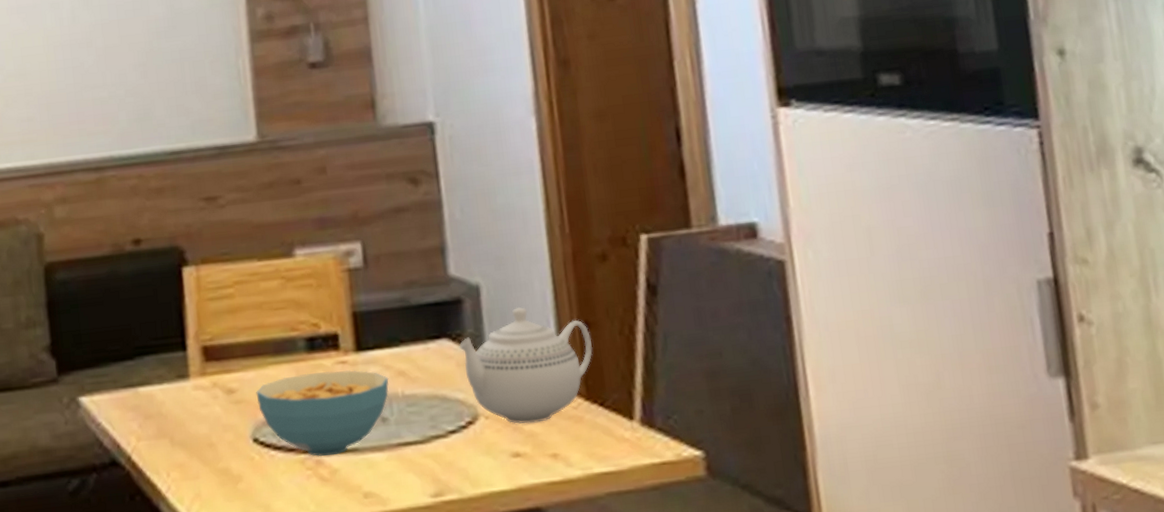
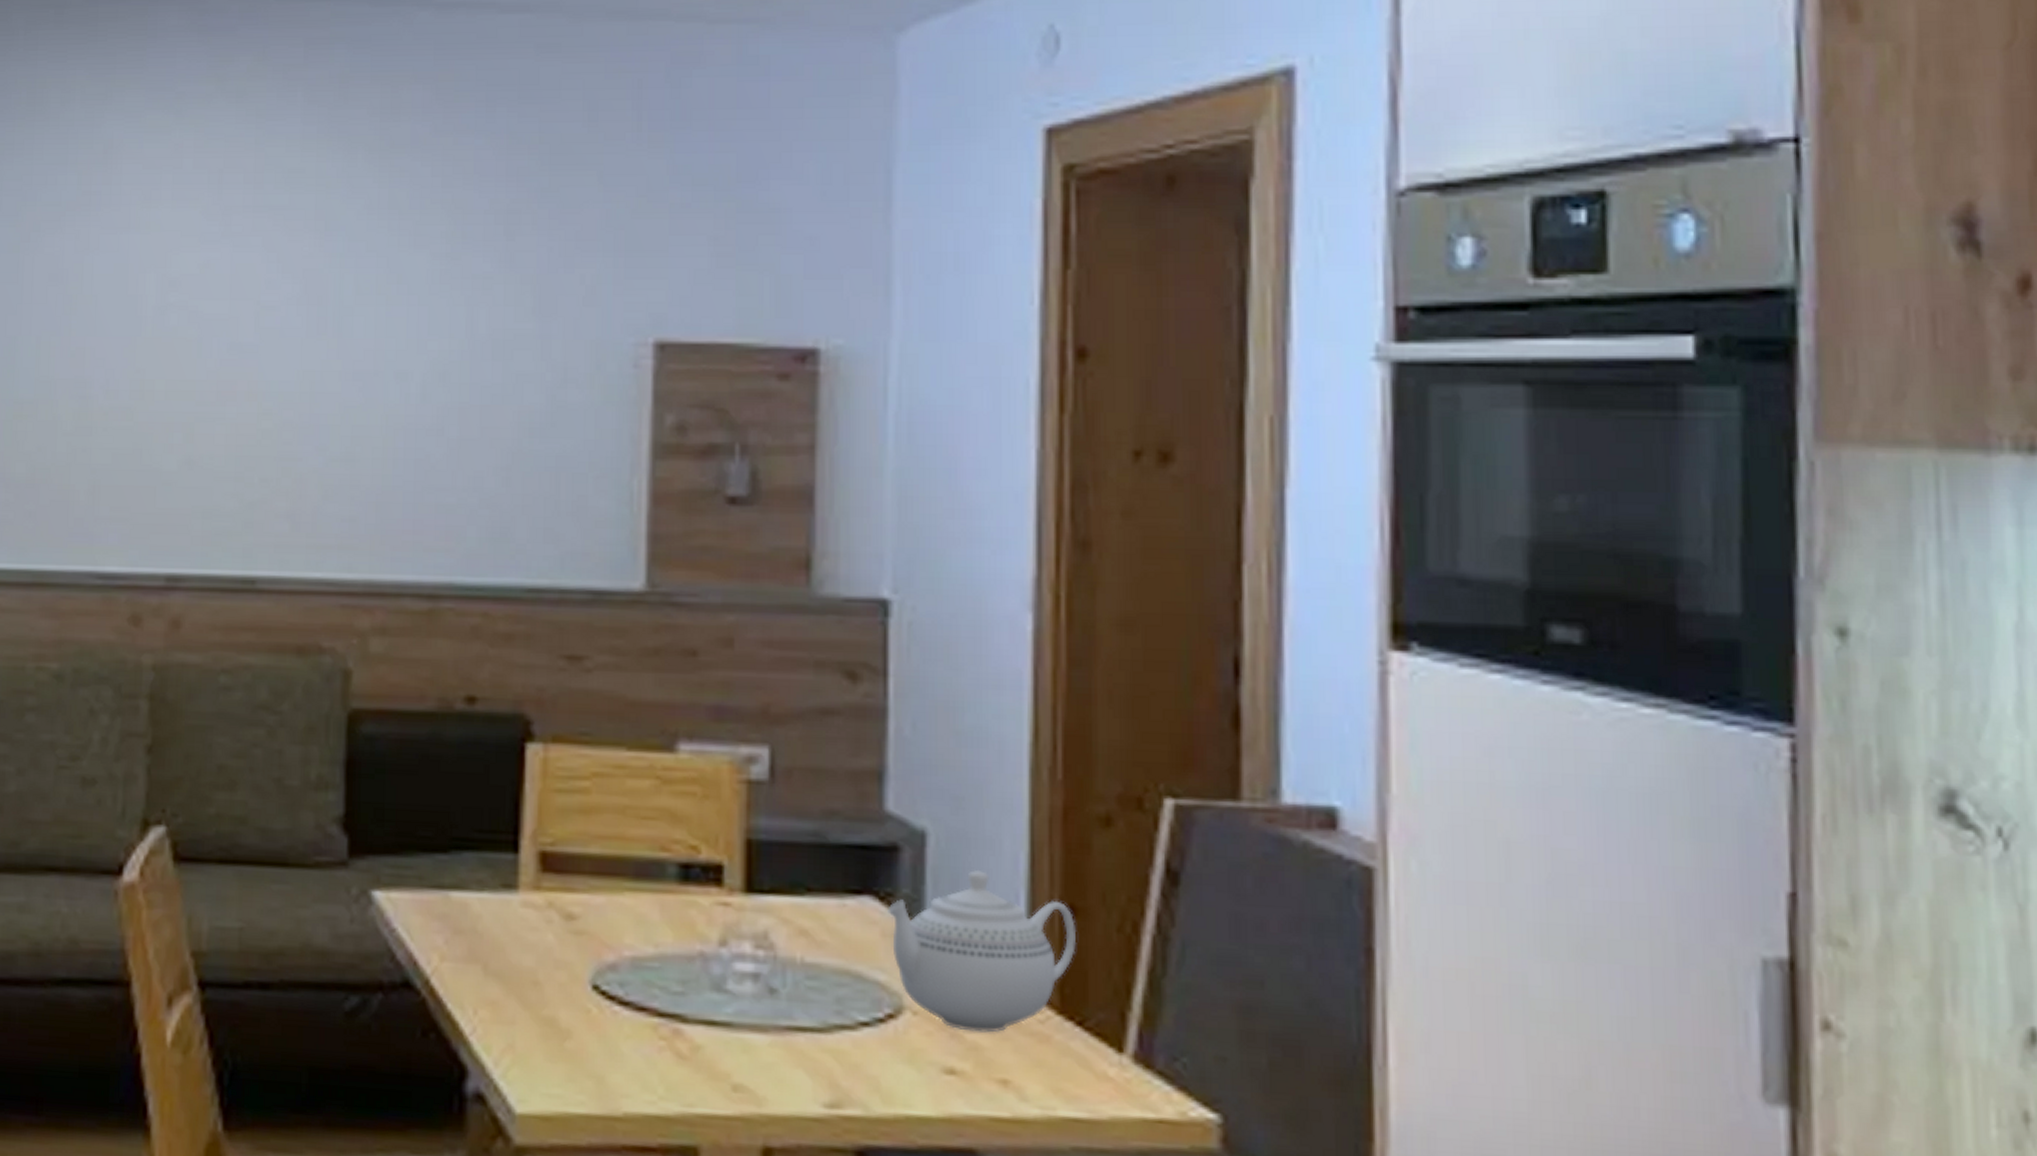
cereal bowl: present [256,370,389,457] -> none [603,910,785,1026]

